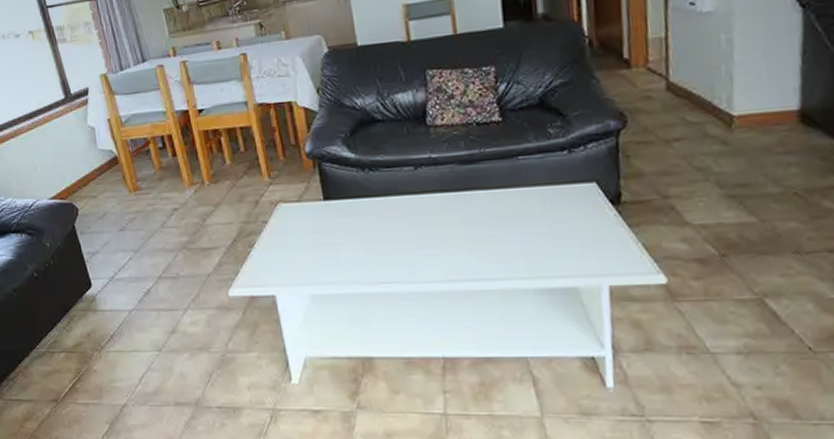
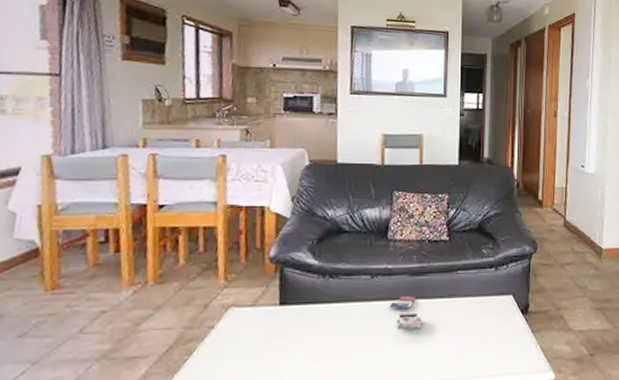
magazine: none [439,187,481,223] -> present [389,296,423,329]

